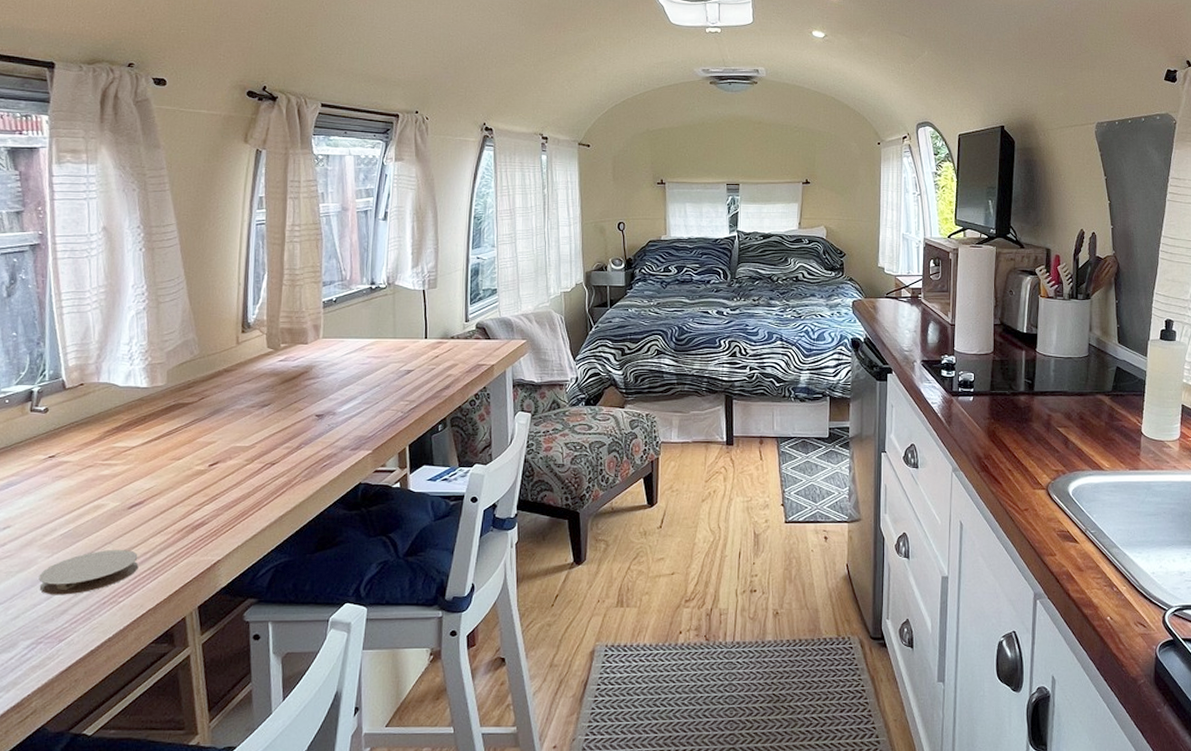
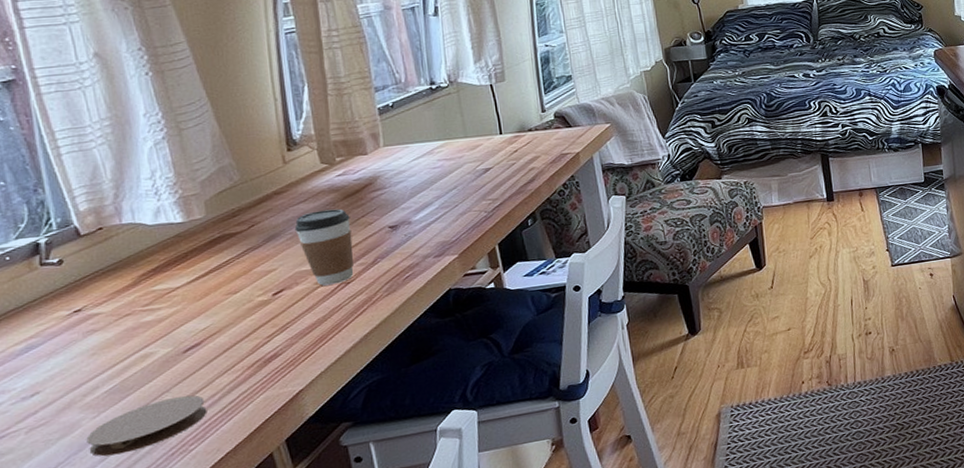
coffee cup: none [236,392,284,463] -> present [294,208,354,286]

